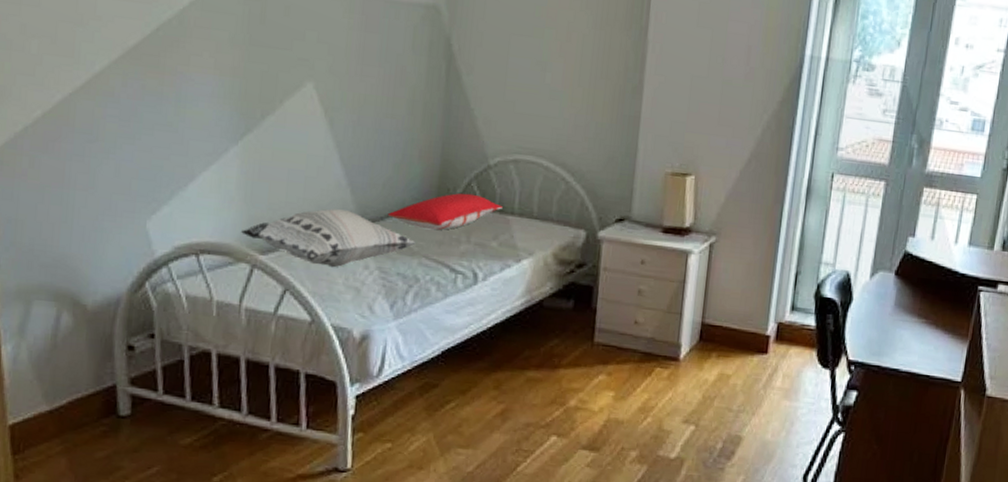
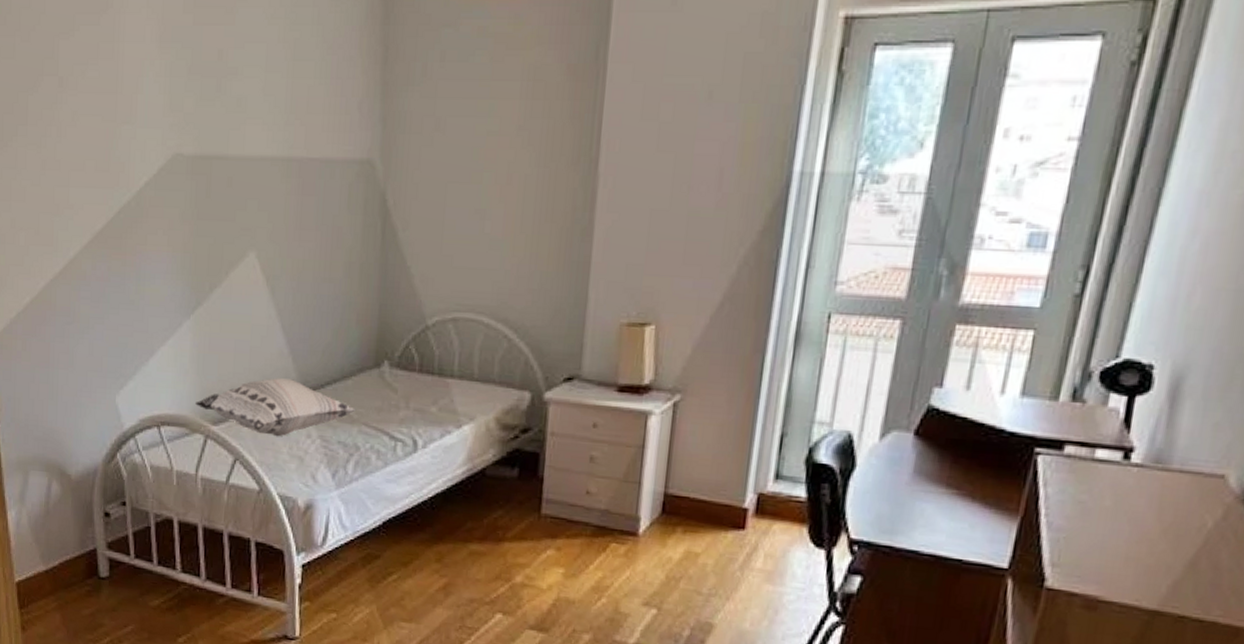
pillow: present [387,193,503,230] -> none [327,356,442,397]

